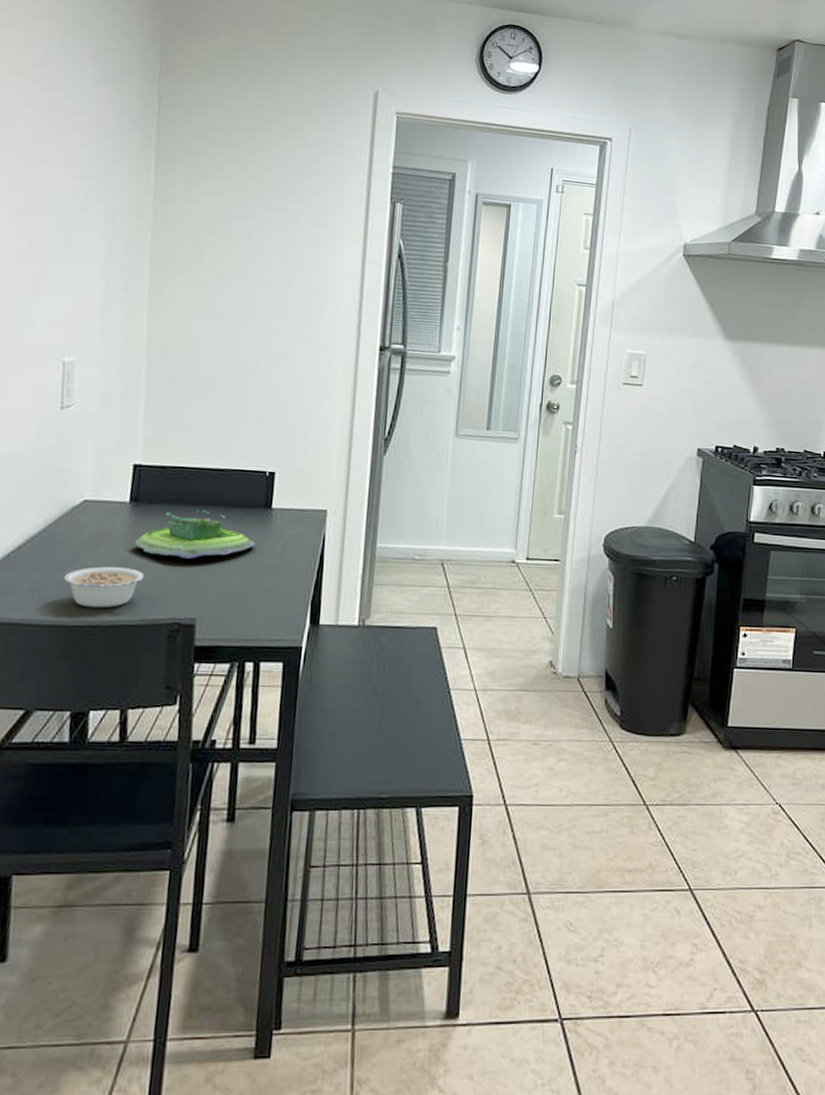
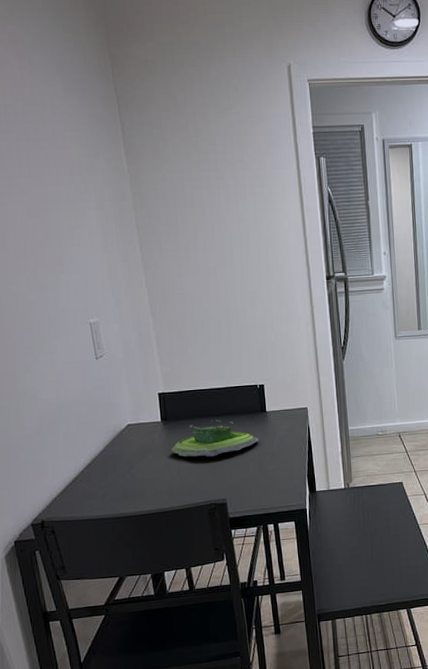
legume: present [63,566,147,608] -> none [125,469,185,501]

